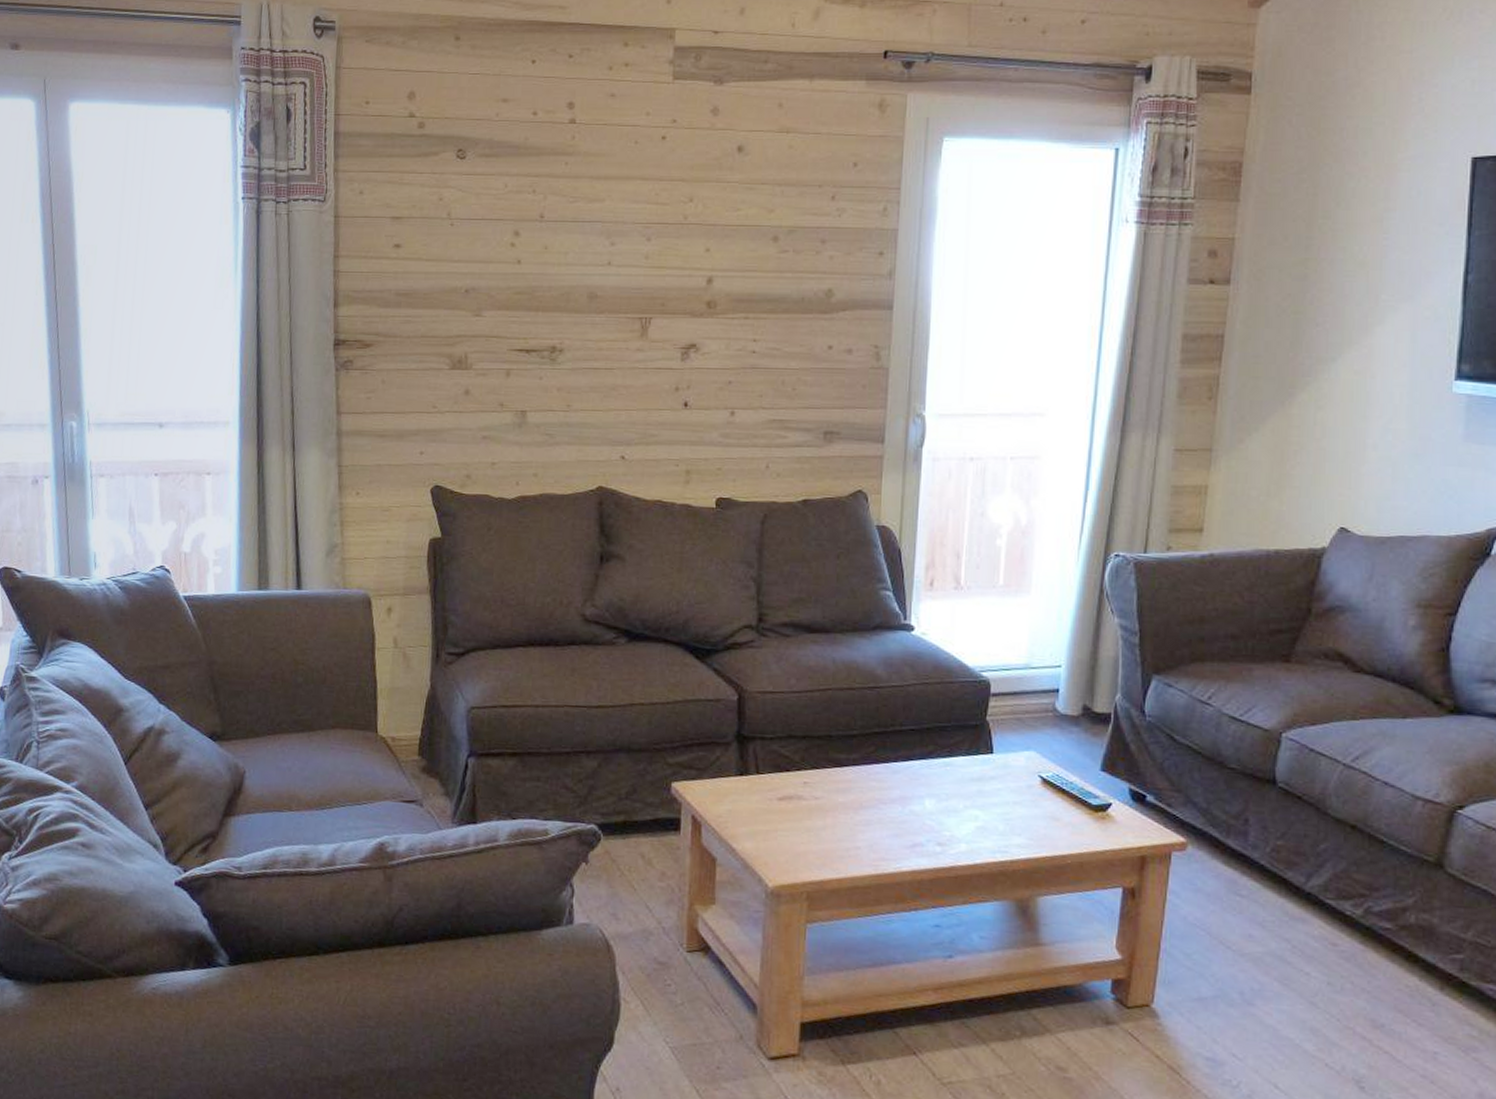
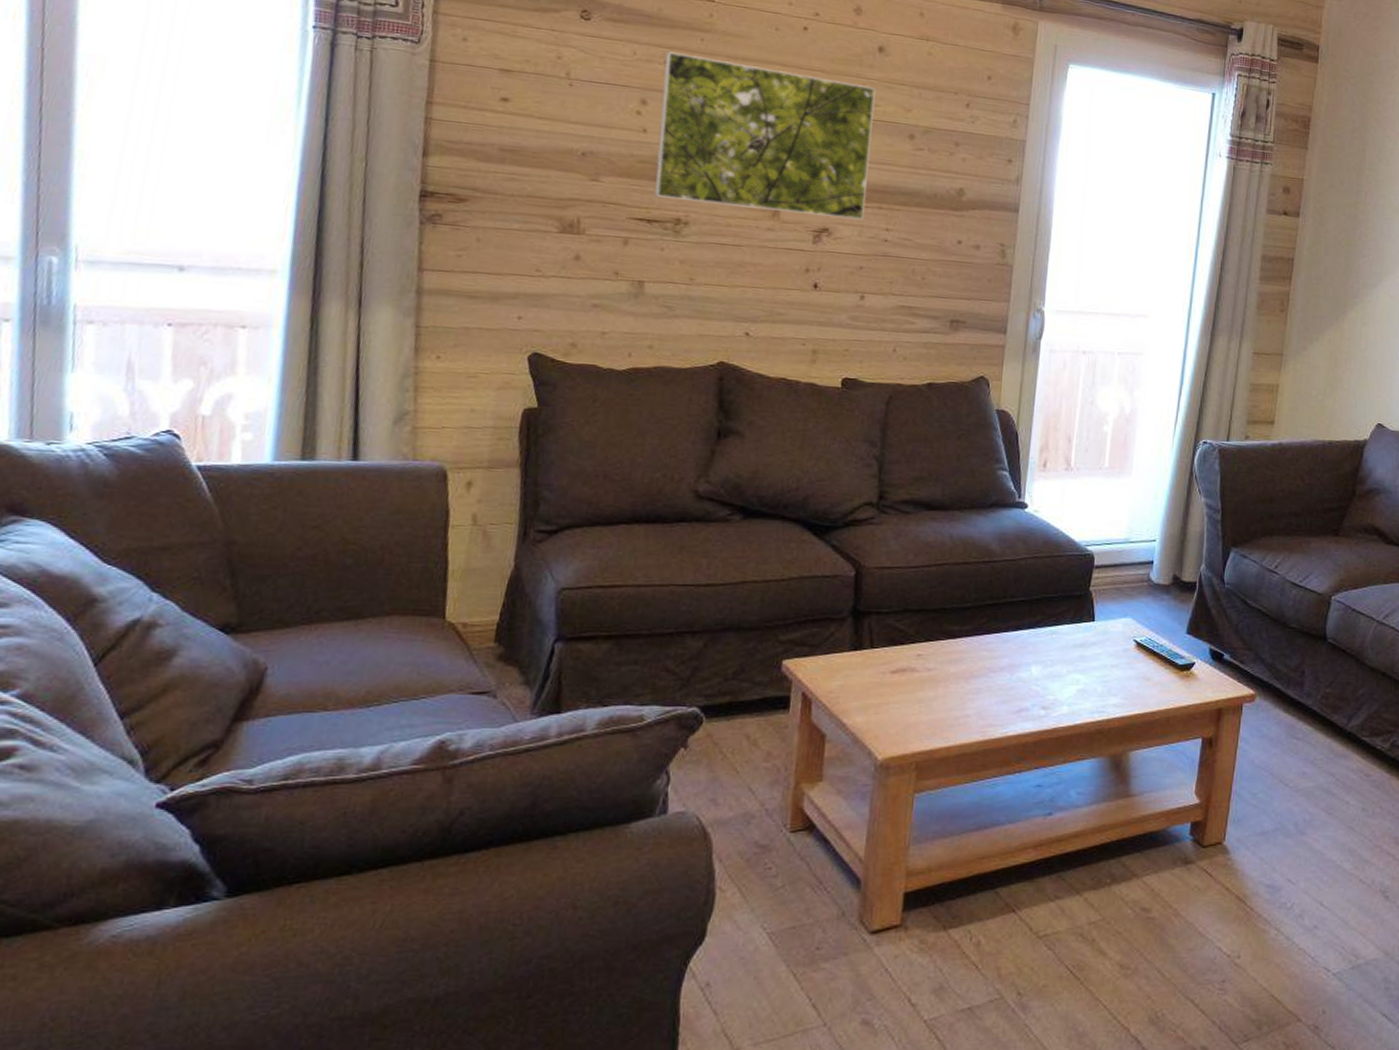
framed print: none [530,180,738,333] -> present [654,51,877,221]

